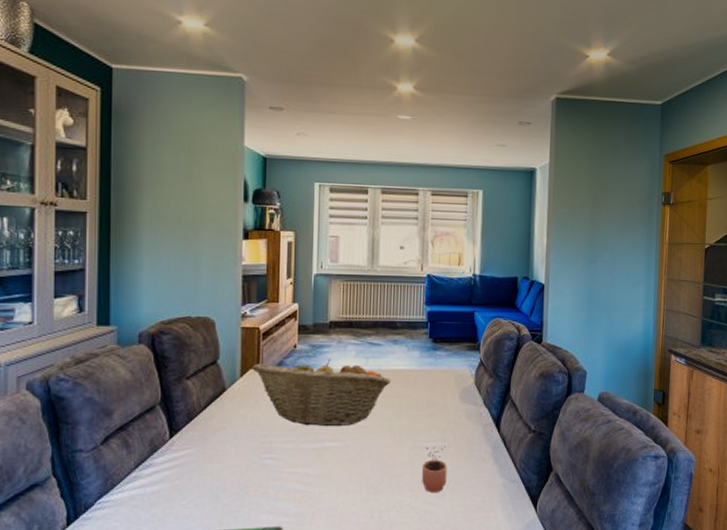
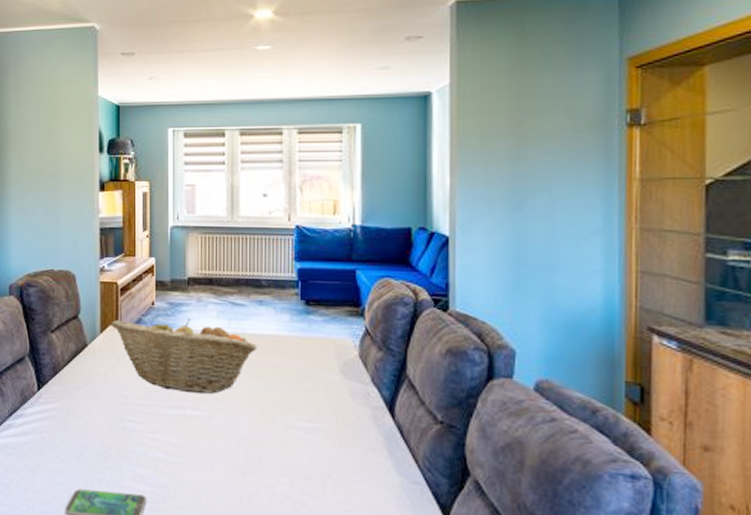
cocoa: present [421,446,447,492] -> none [296,428,328,483]

